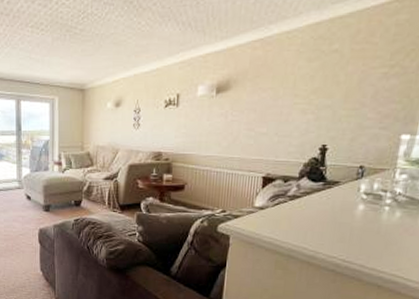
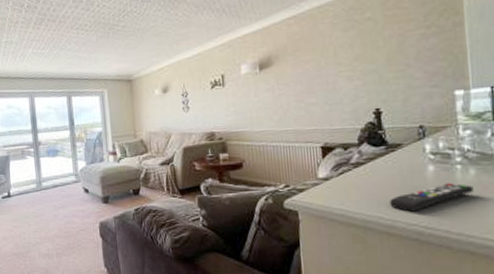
remote control: none [316,222,396,246] -> present [390,182,474,212]

